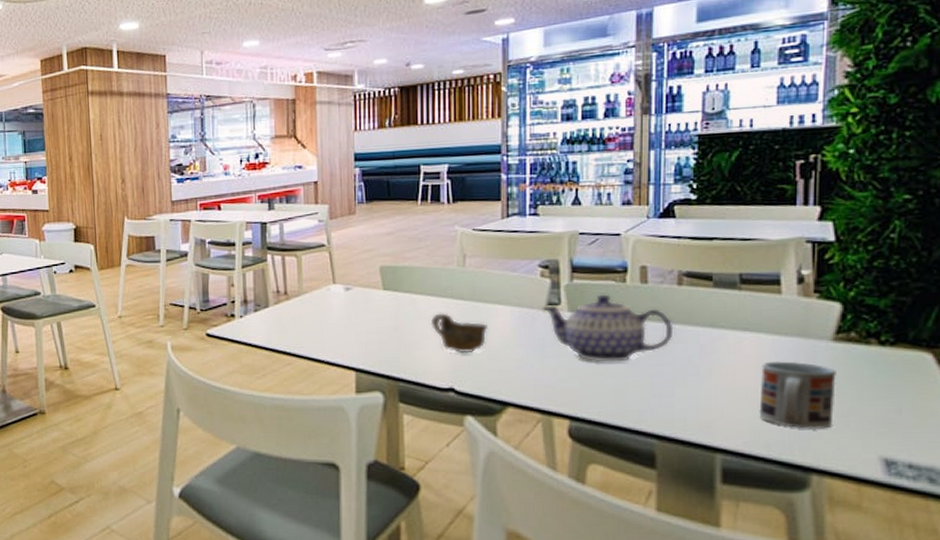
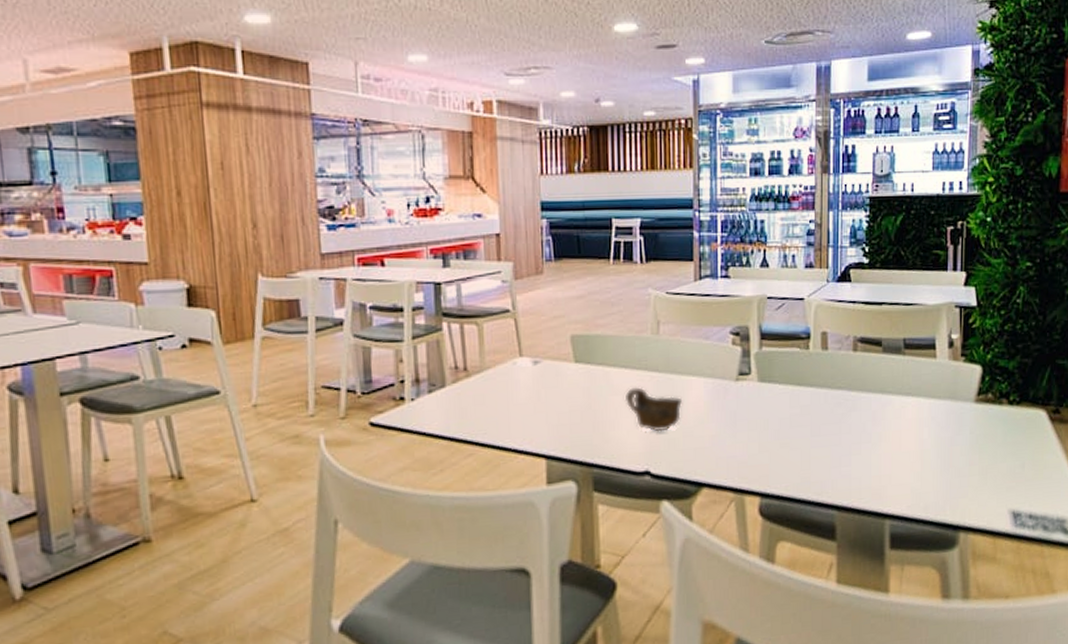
teapot: present [541,294,674,362] -> none [733,362,850,434]
cup: present [759,361,836,429] -> none [919,423,978,489]

